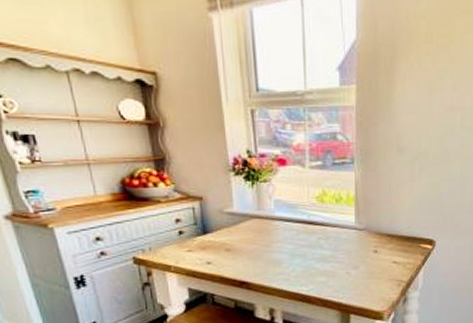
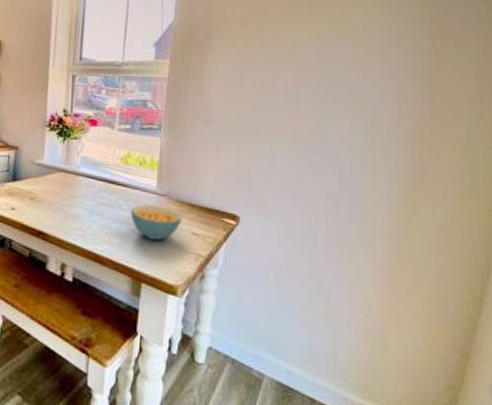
cereal bowl: none [332,240,383,273] -> present [130,204,182,240]

